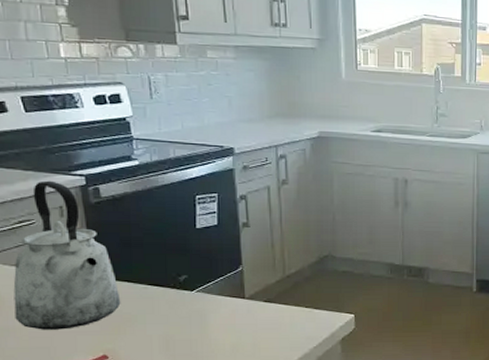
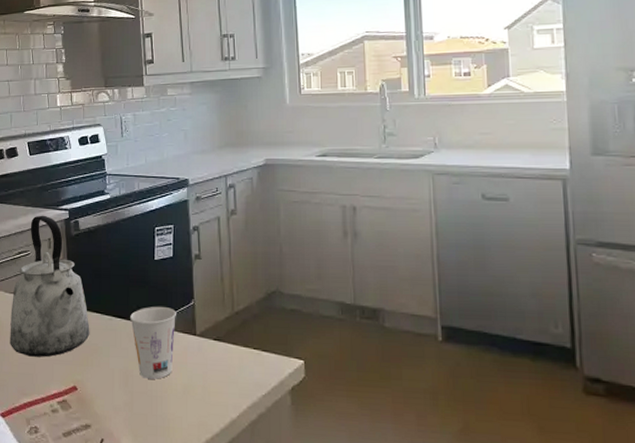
cup: none [169,273,223,341] -> present [130,306,176,379]

